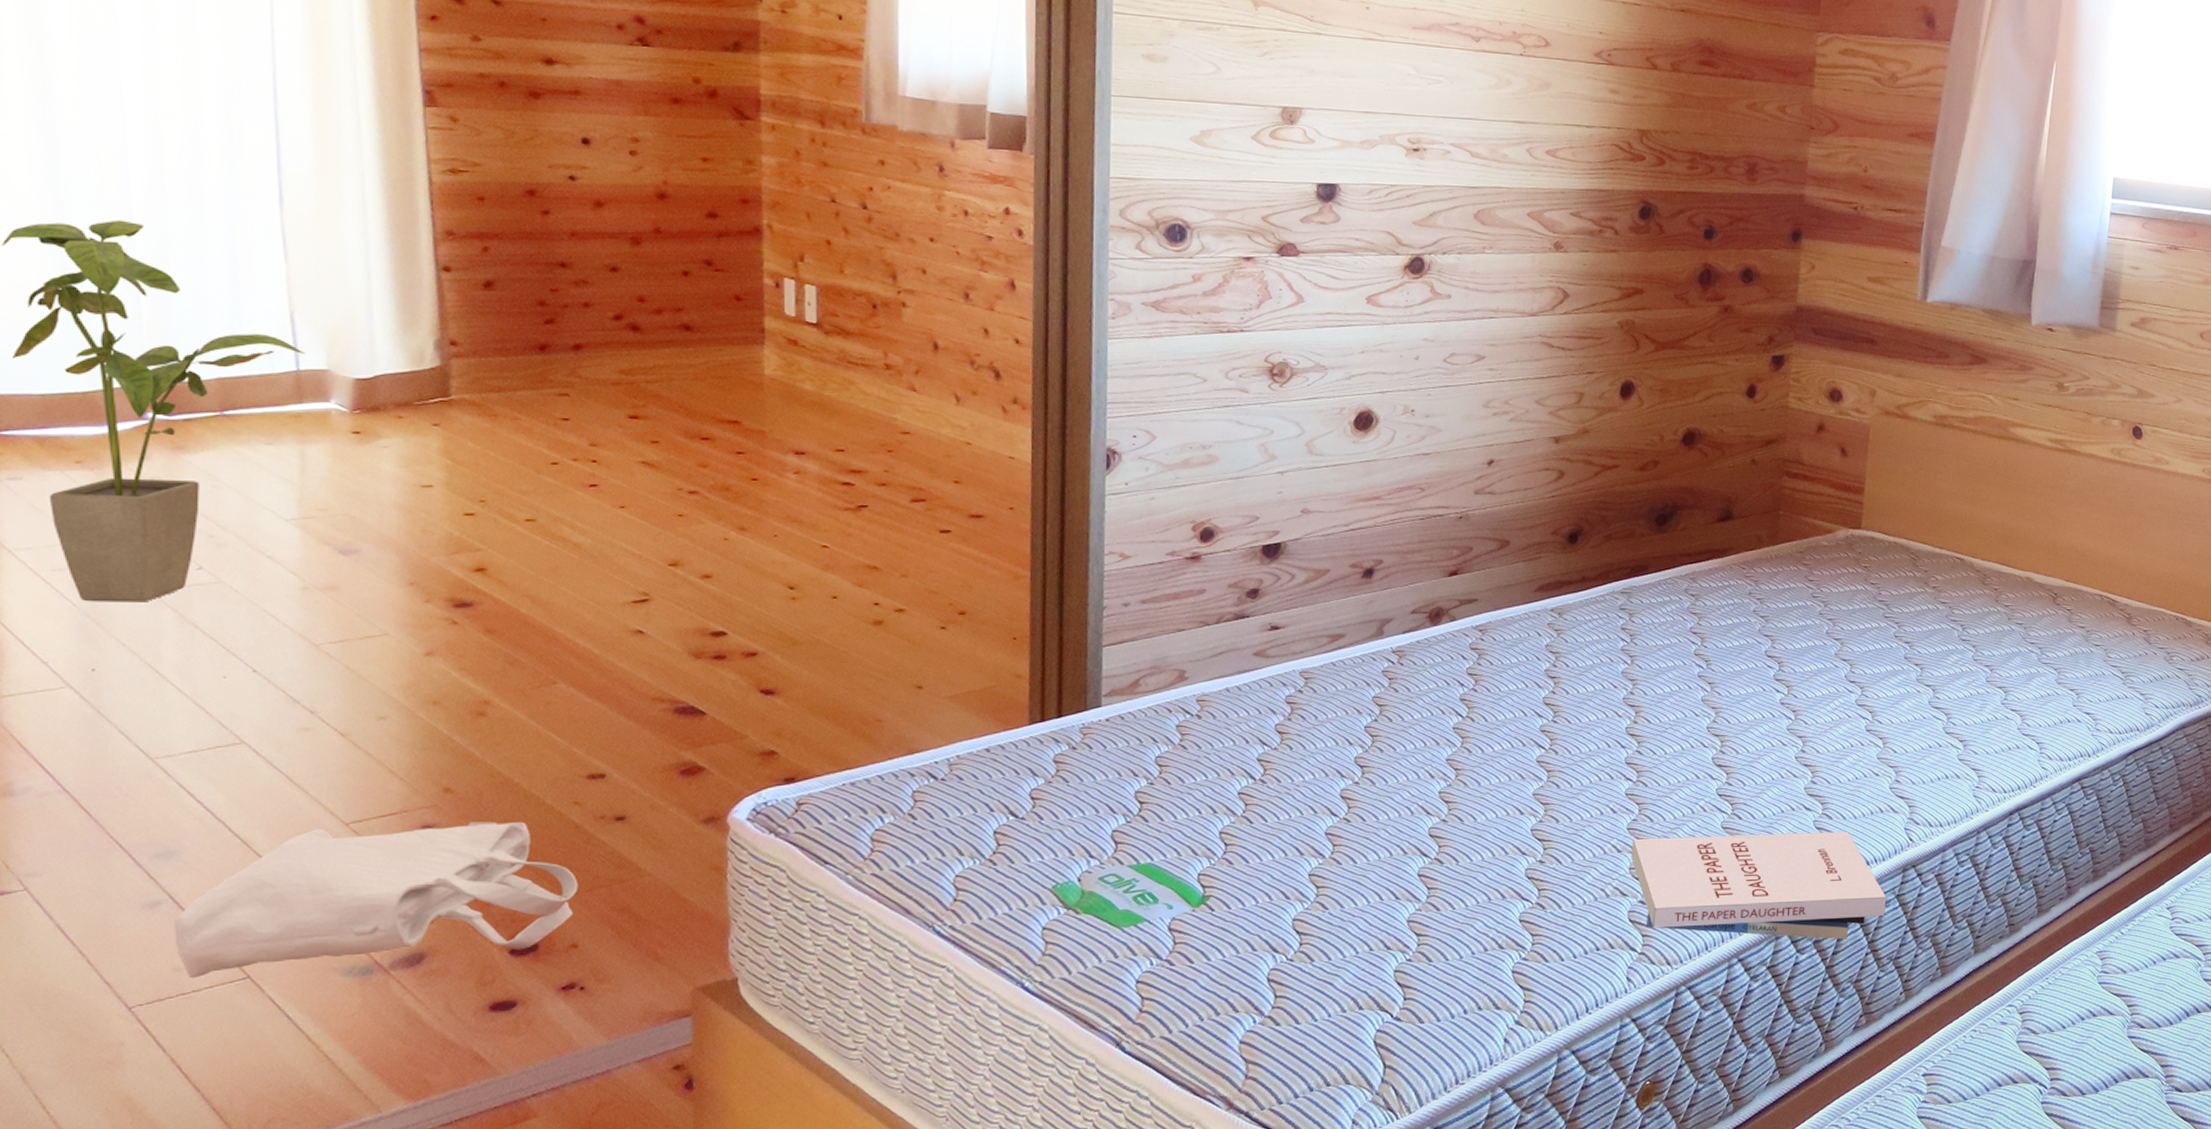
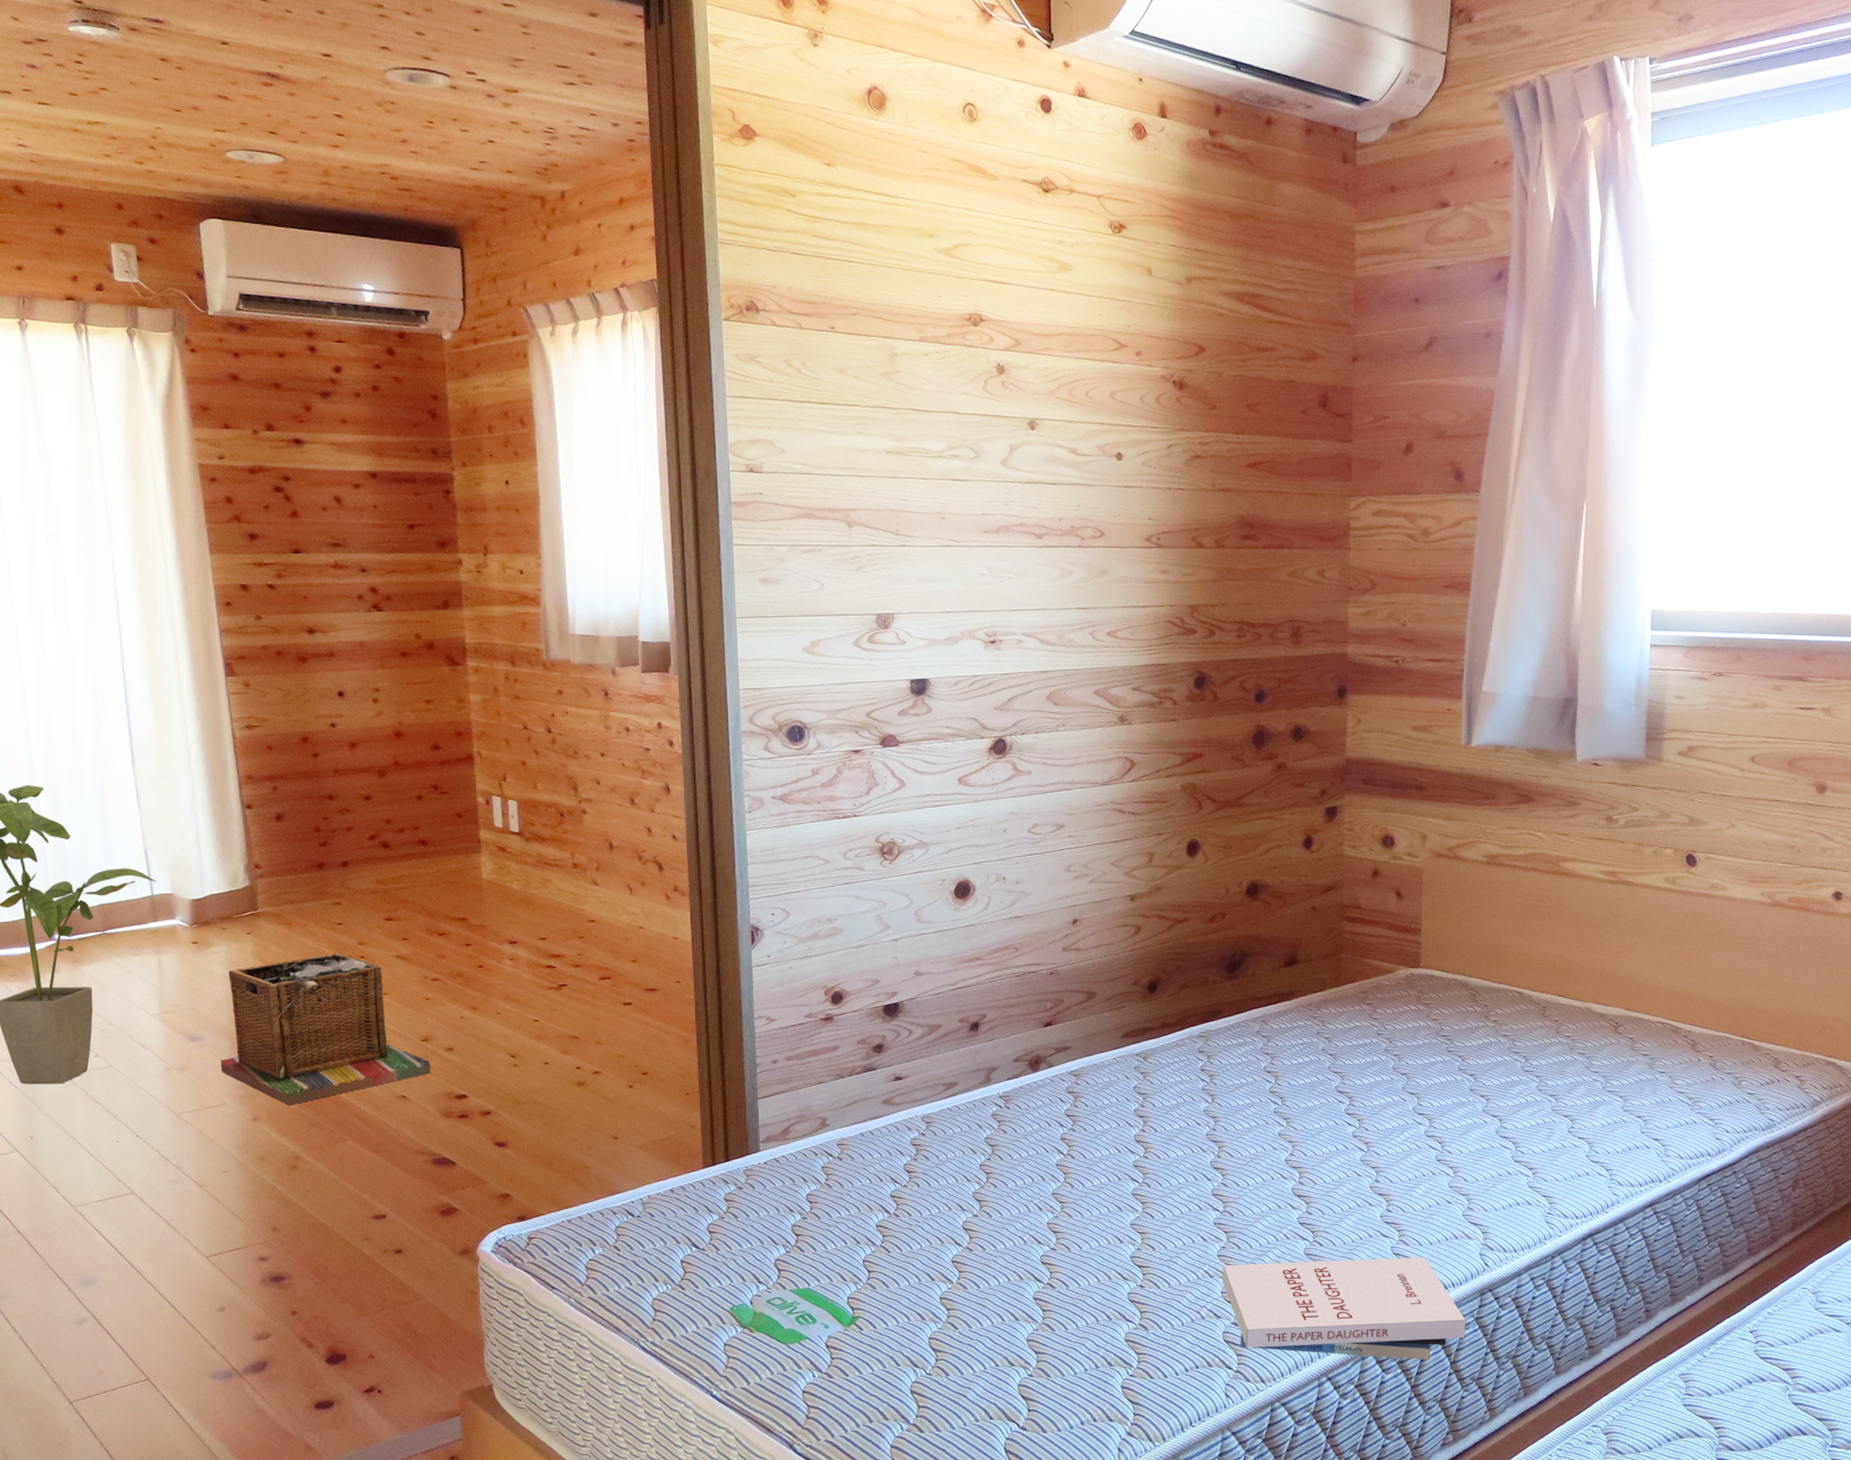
tote bag: present [174,821,579,979] -> none [96,1254,372,1380]
laundry basket: none [383,454,679,638] -> present [220,953,430,1105]

